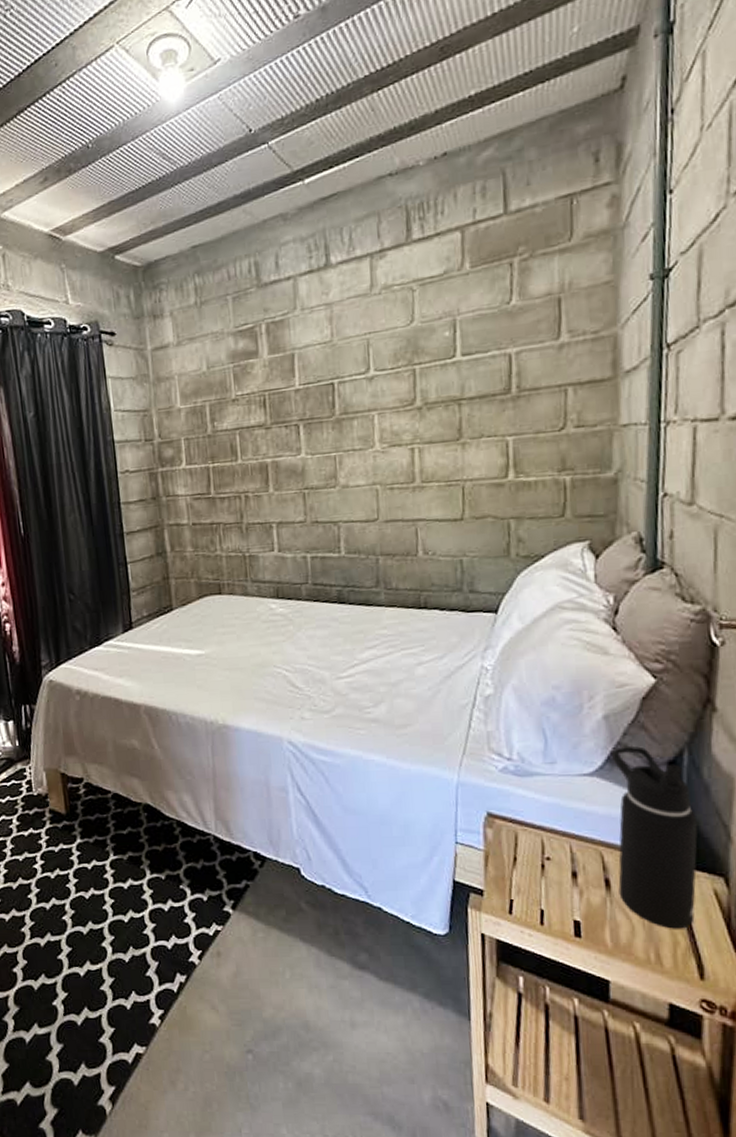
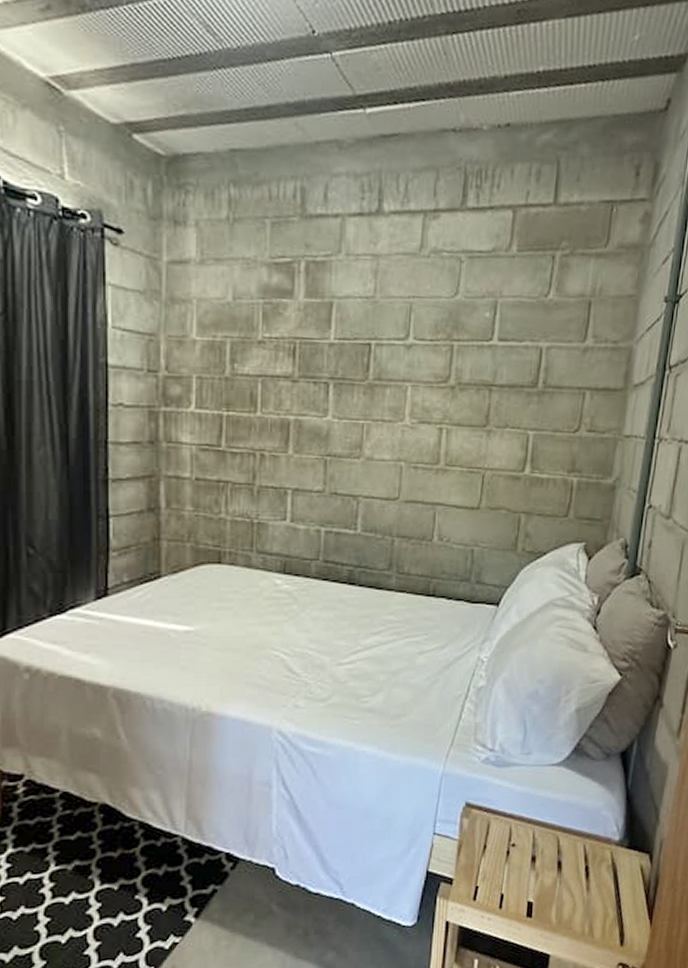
water bottle: present [610,746,698,929] -> none [567,738,637,903]

